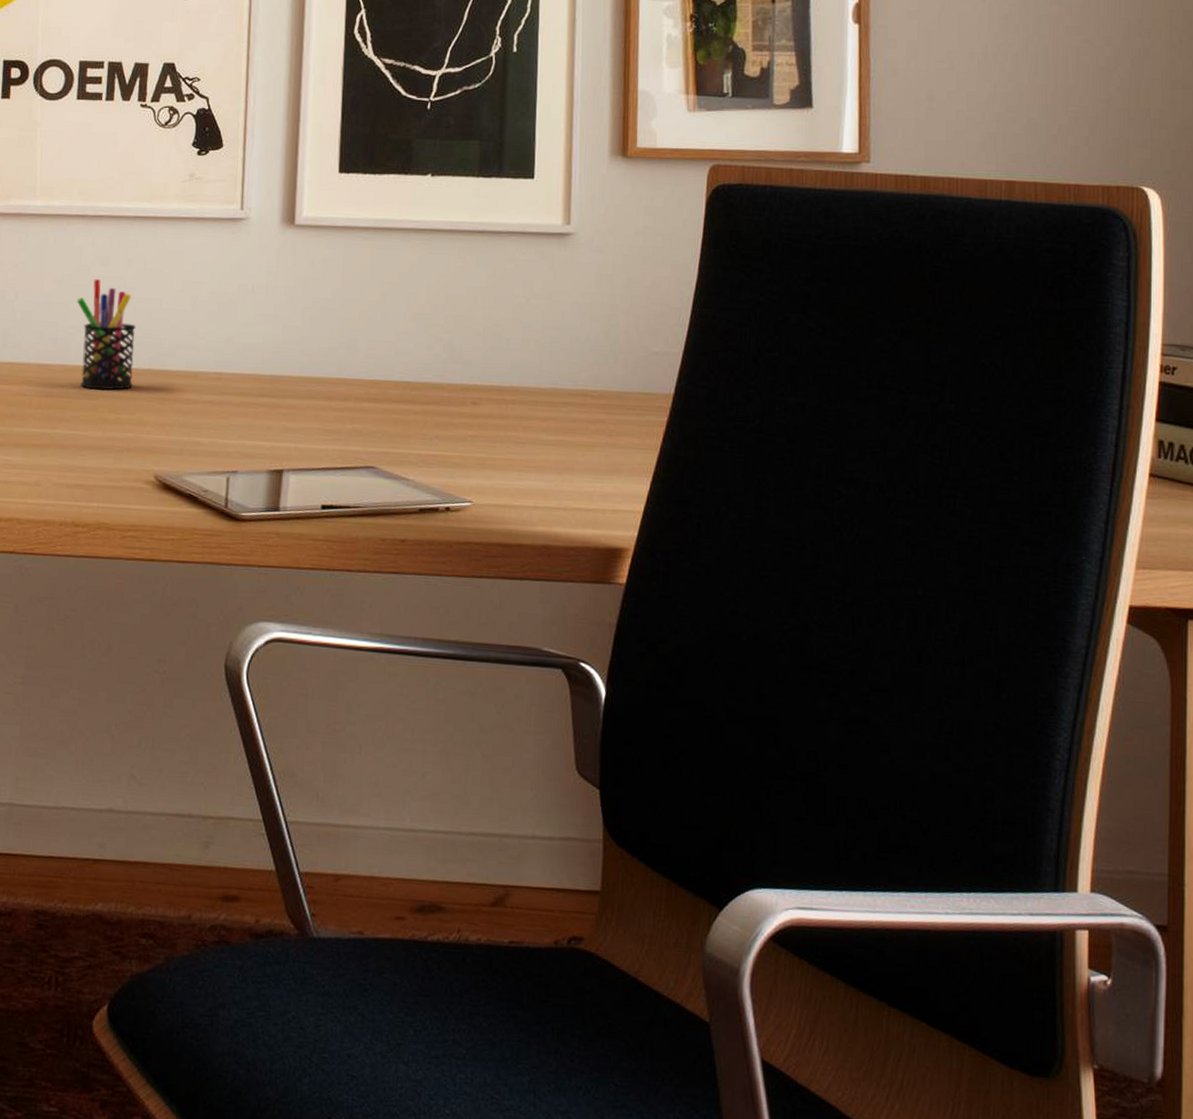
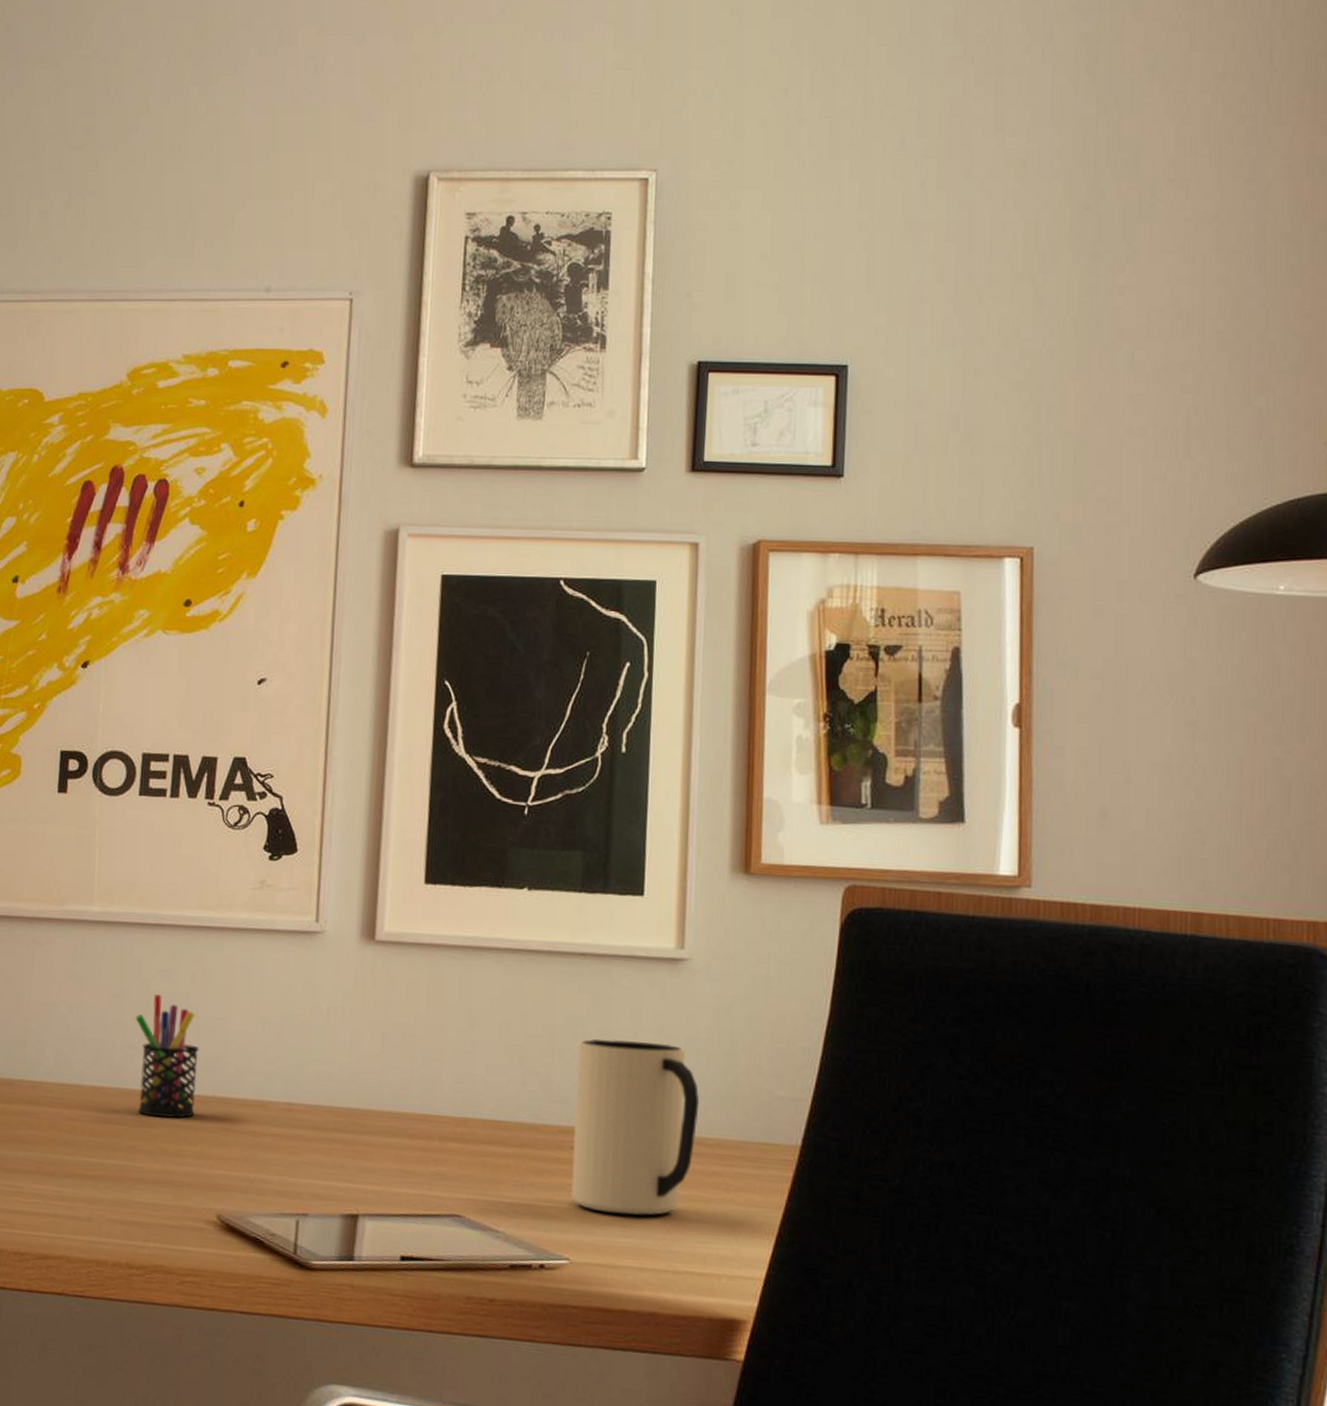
mug: none [472,306,585,461] -> present [570,1038,700,1216]

